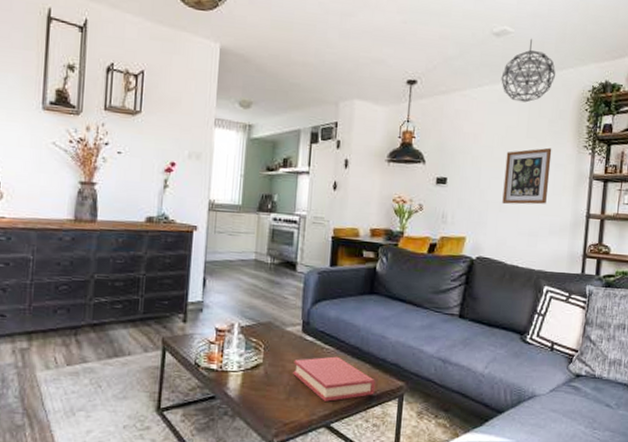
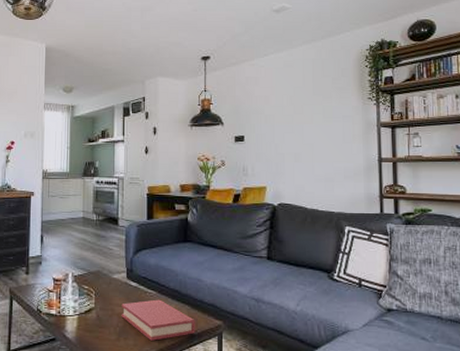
pendant light: present [501,38,556,103] -> none [284,11,334,65]
wall art: present [502,147,552,205] -> none [296,102,339,155]

